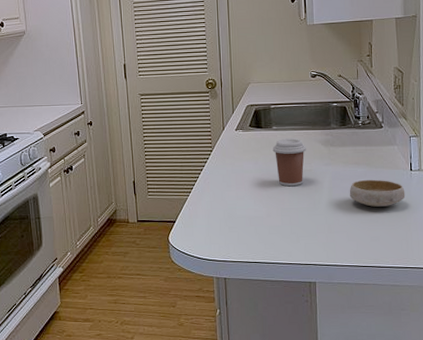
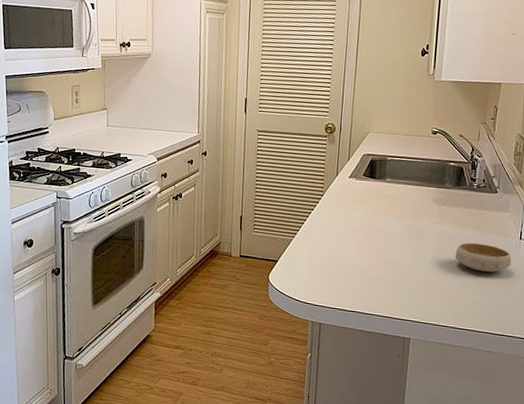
coffee cup: present [272,138,306,187] -> none [383,192,418,241]

